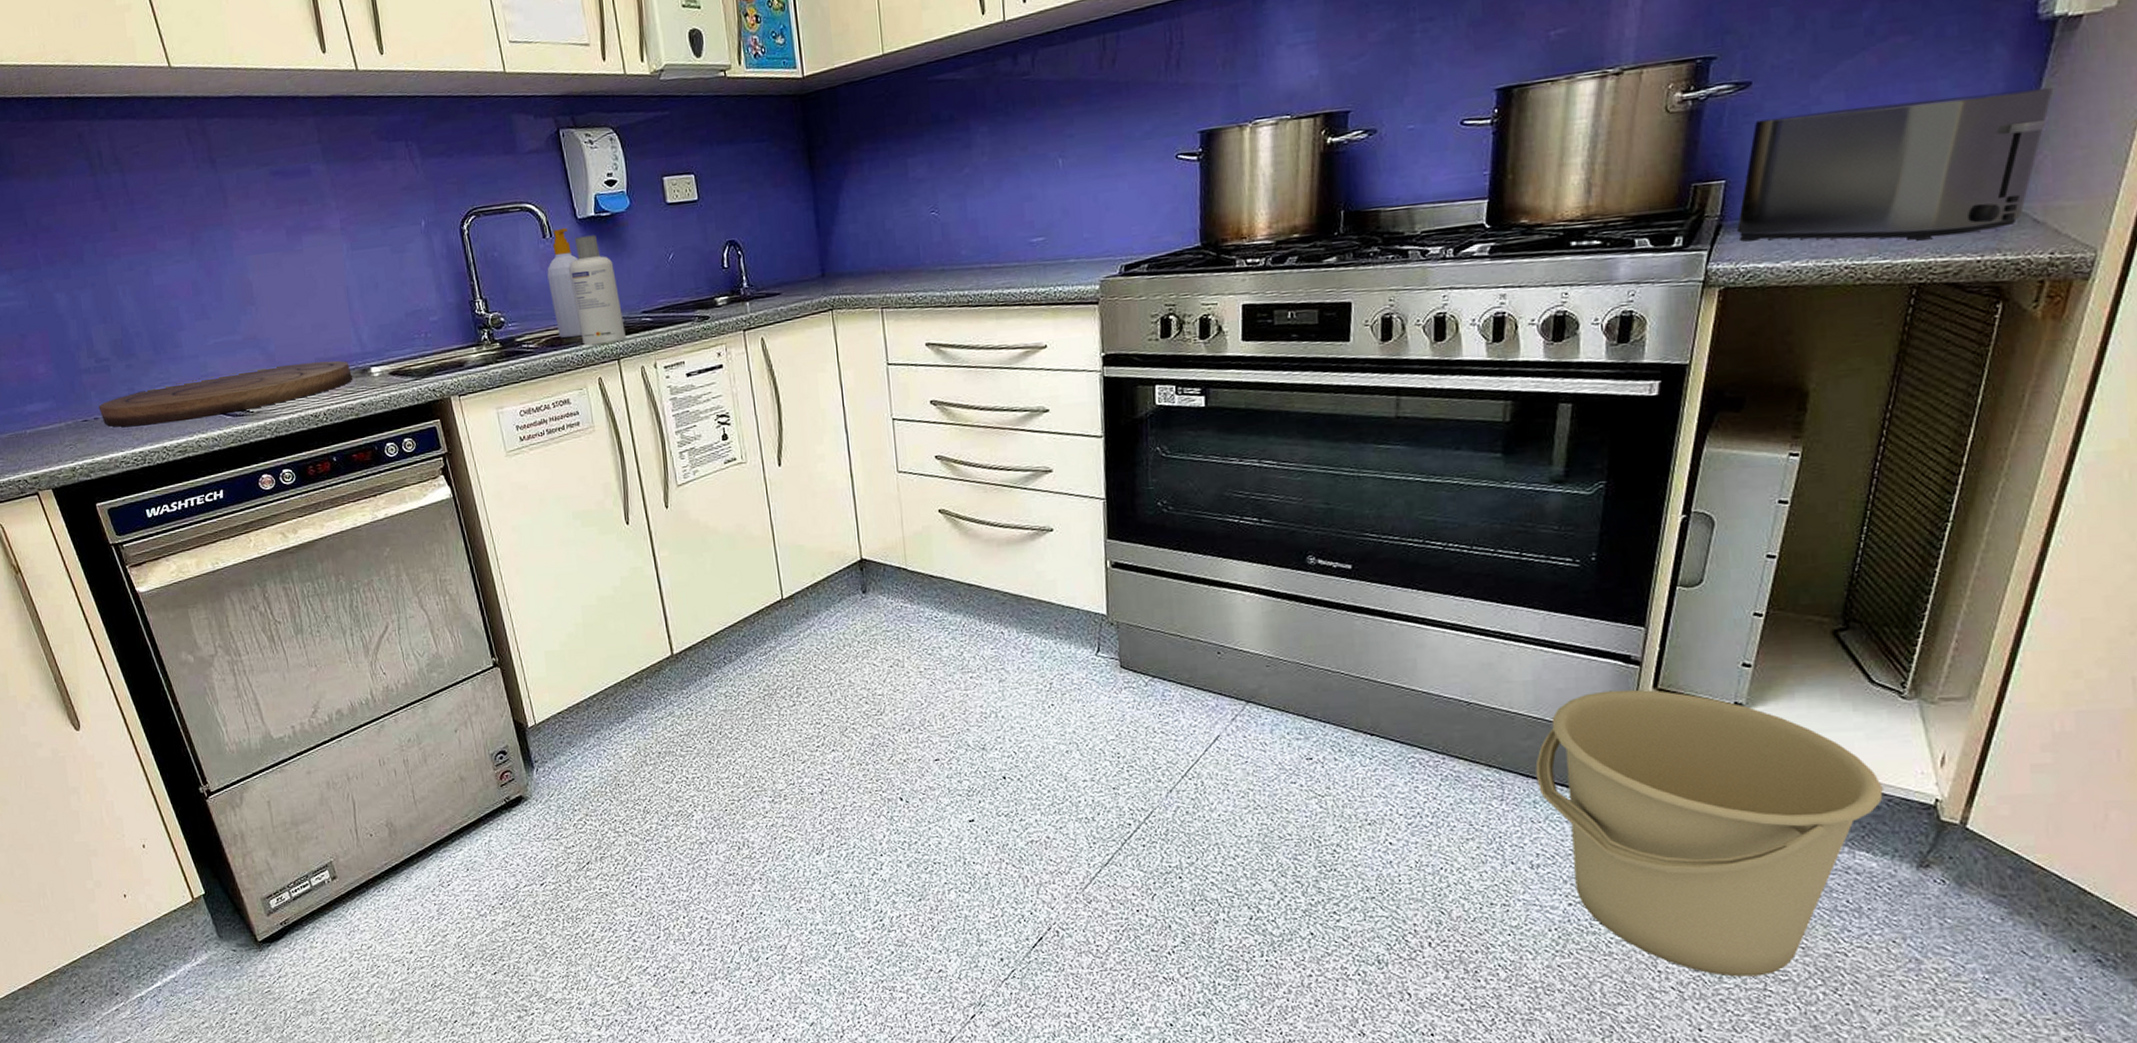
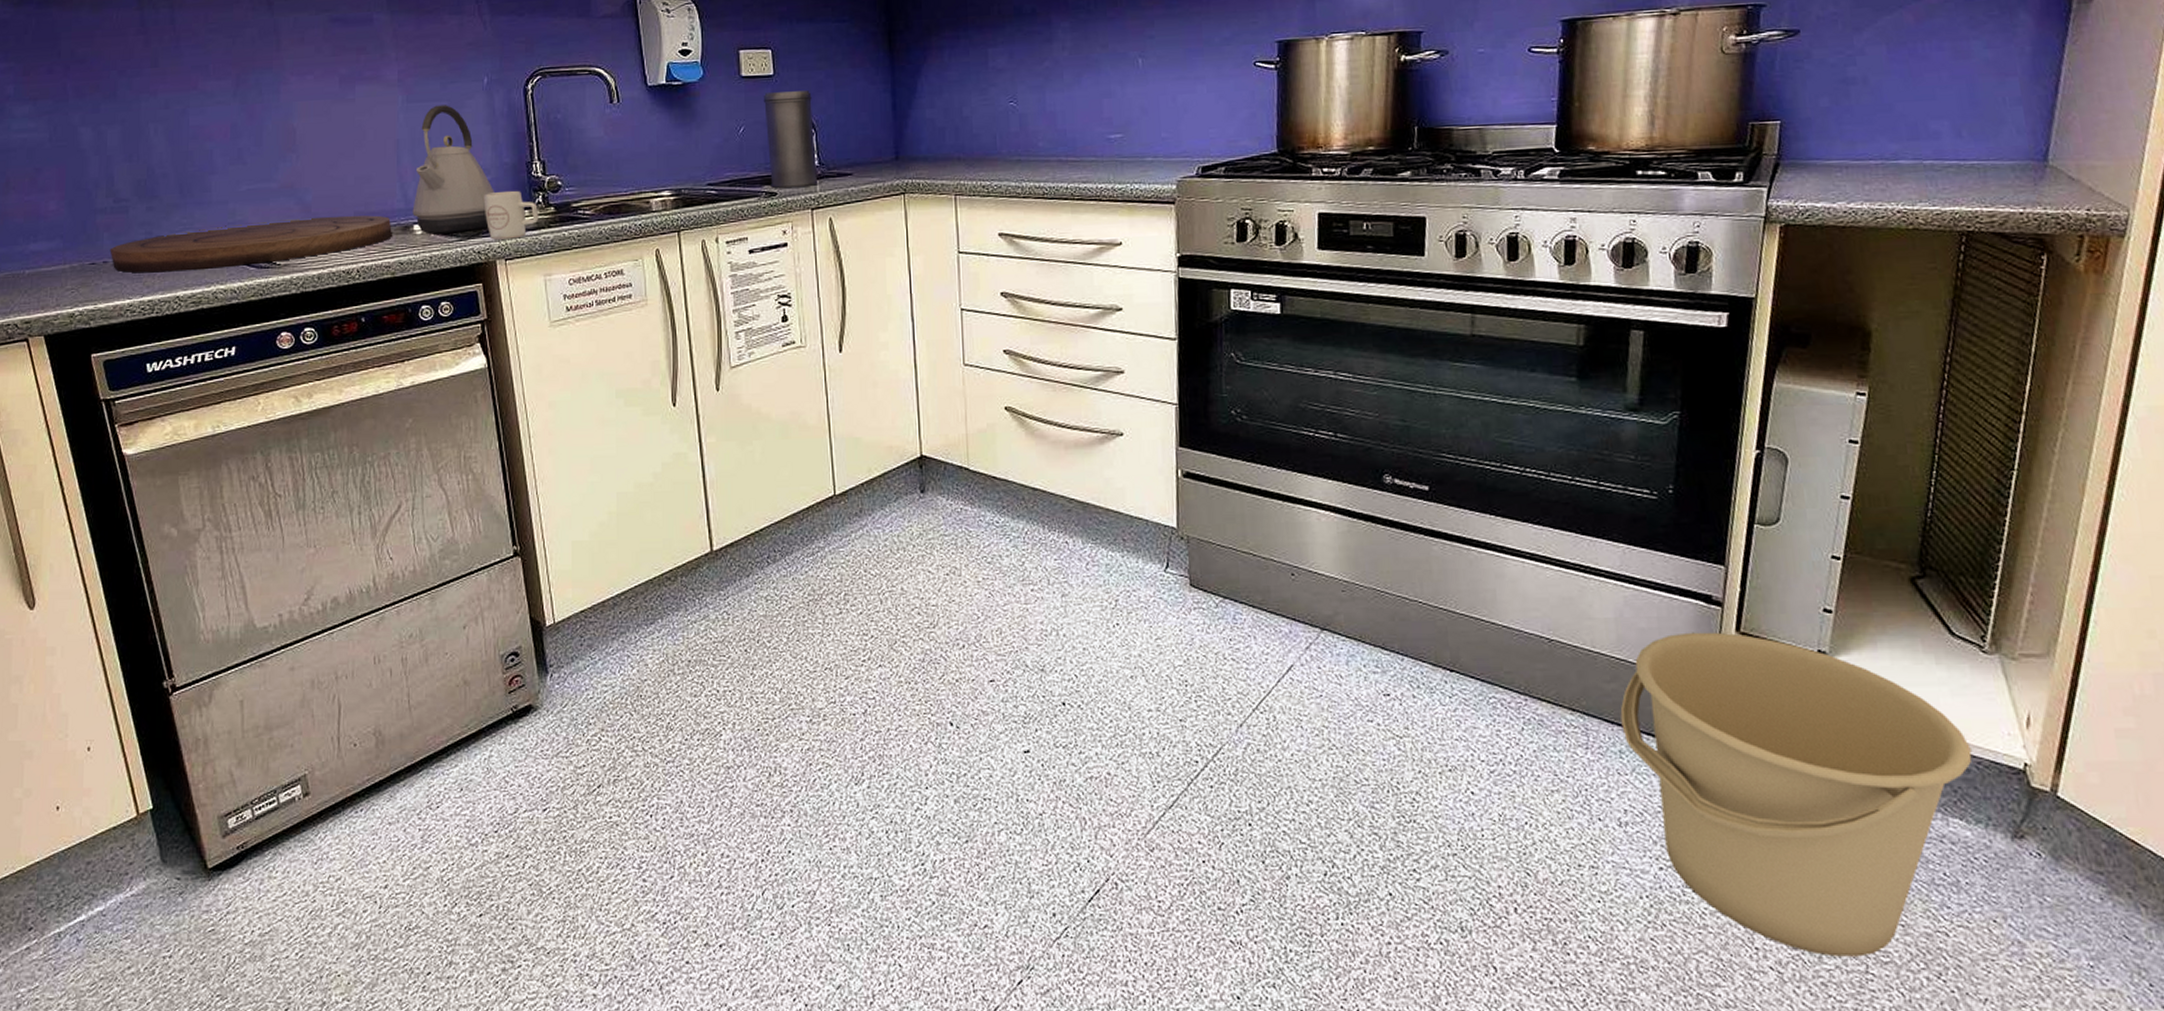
kettle: none [367,250,442,376] -> present [412,105,494,236]
mug: none [432,329,487,378] -> present [484,190,539,240]
soap bottle: present [547,227,582,339] -> none [611,94,645,207]
screw cap bottle: present [569,235,626,346] -> none [634,103,688,215]
canister: none [689,213,749,313] -> present [763,90,819,189]
toaster: present [1737,87,2054,241] -> none [1794,53,2076,190]

